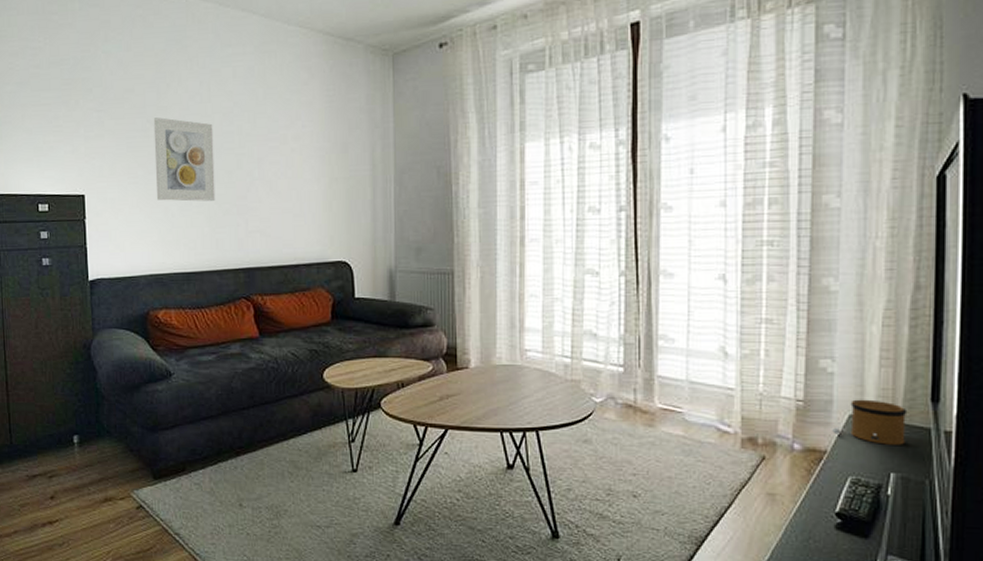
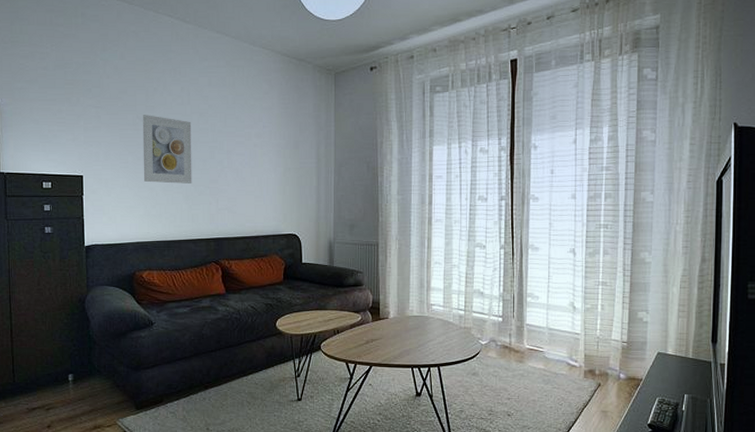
speaker: present [831,399,908,445] -> none [645,341,696,374]

